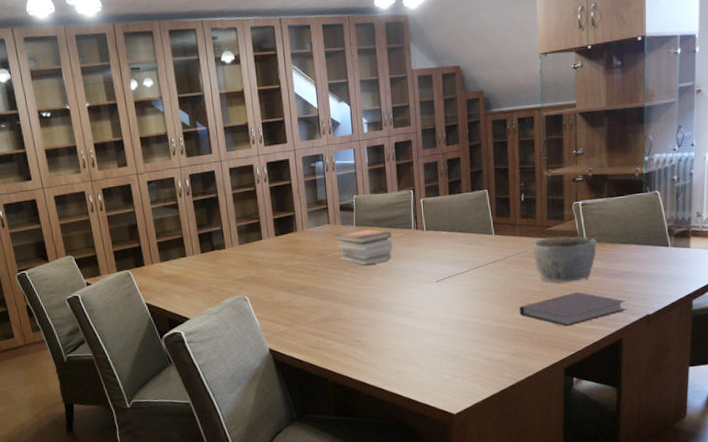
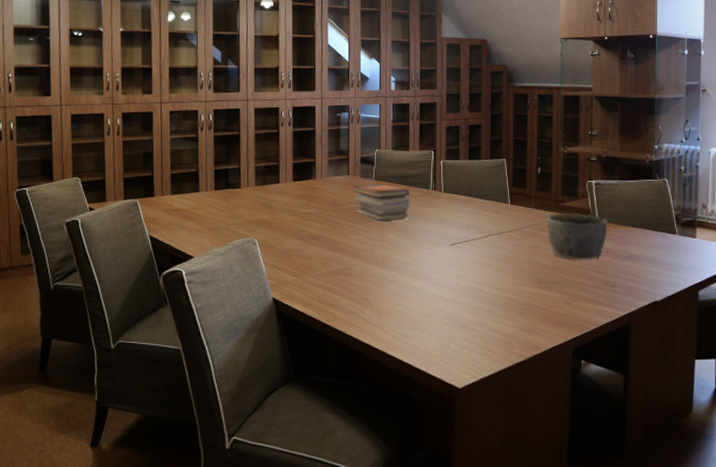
notebook: present [519,291,627,327] -> none [531,270,635,305]

